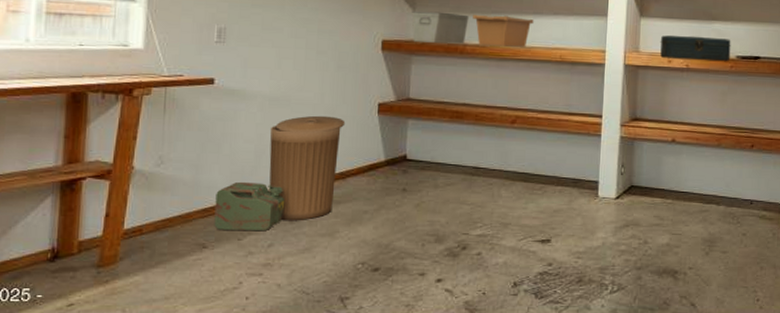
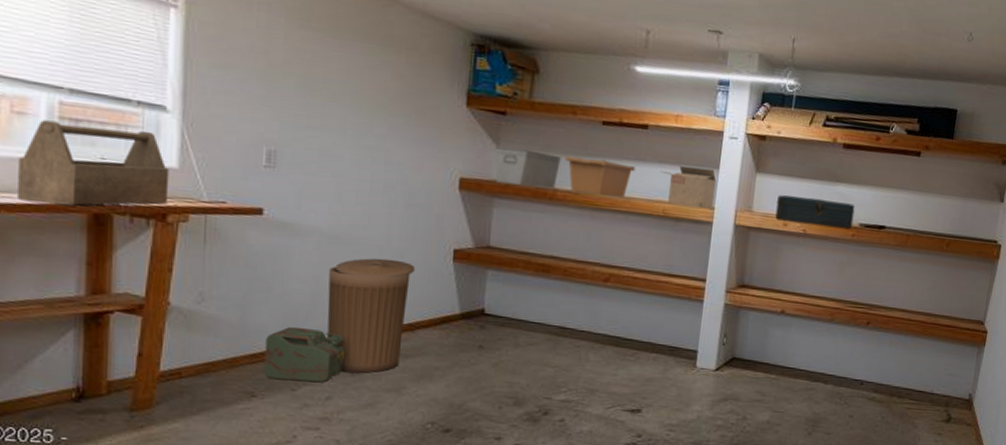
tool box: none [9,16,136,88] -> present [18,120,170,207]
cardboard box: none [555,15,606,52] -> present [660,165,717,209]

